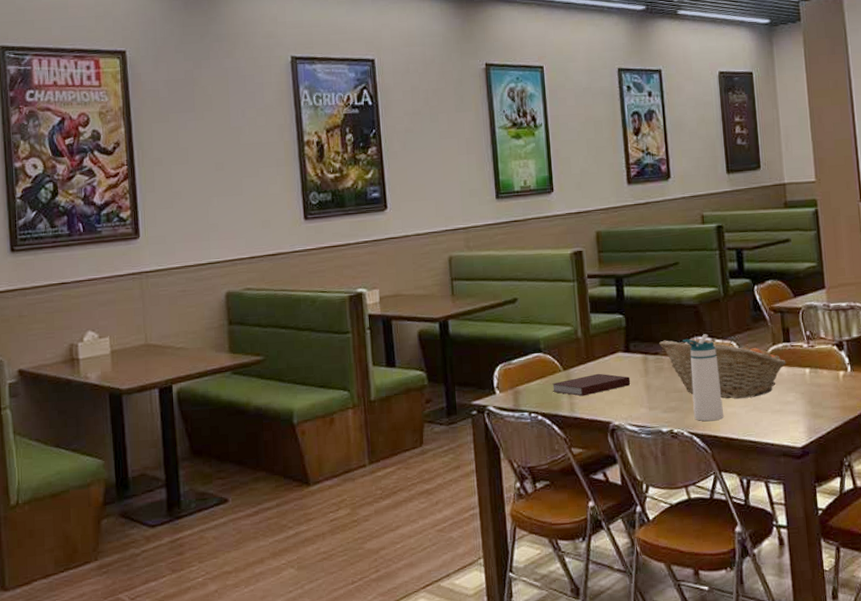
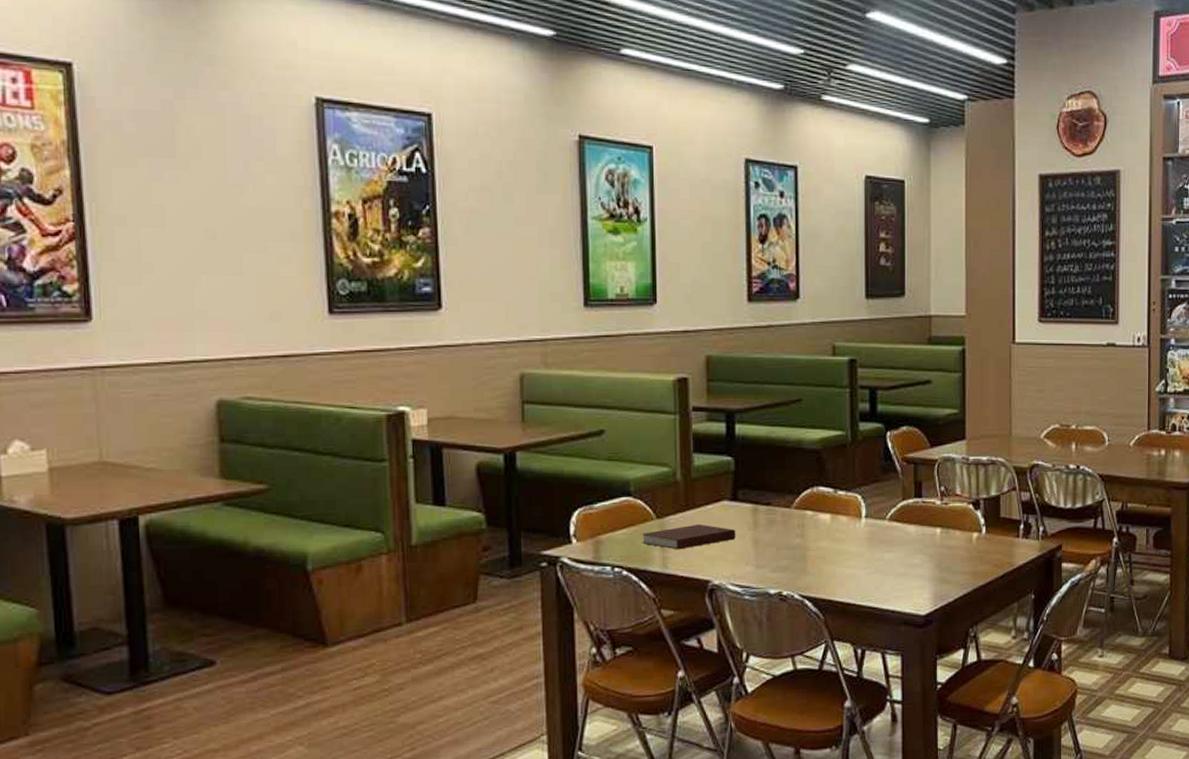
fruit basket: present [659,340,786,399] -> none [773,488,916,559]
water bottle: present [683,334,724,421] -> none [801,484,841,584]

